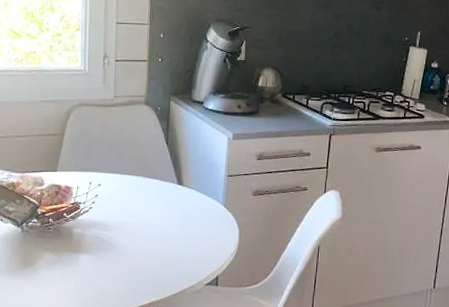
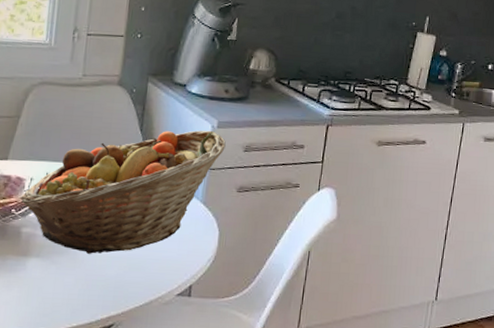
fruit basket: none [70,141,241,250] -> present [21,130,226,254]

